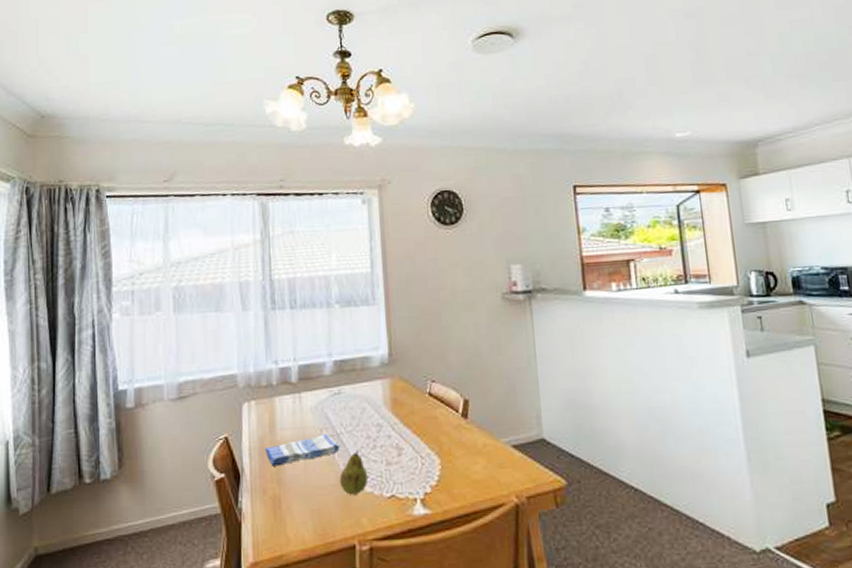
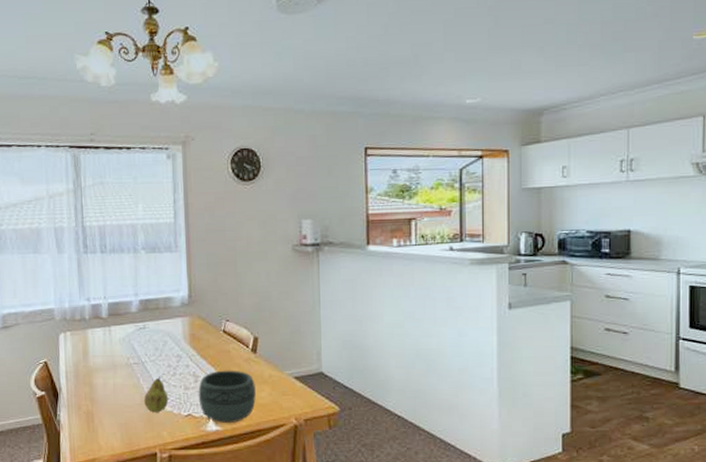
dish towel: present [264,434,341,466] -> none [79,362,145,387]
bowl: none [402,439,469,506] -> present [198,370,256,424]

